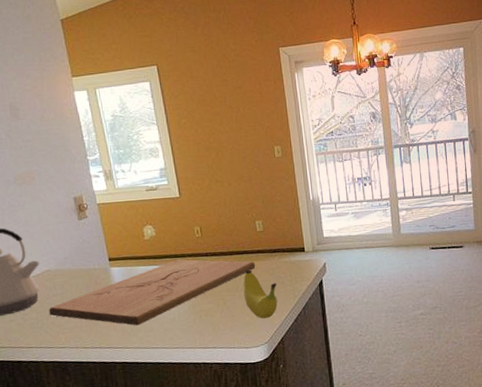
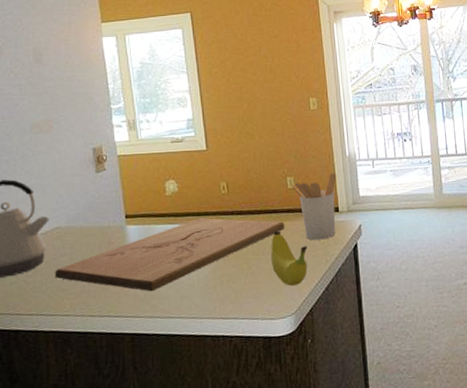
utensil holder: none [260,215,302,278] -> present [291,172,337,240]

